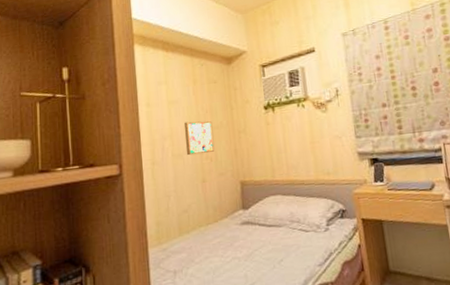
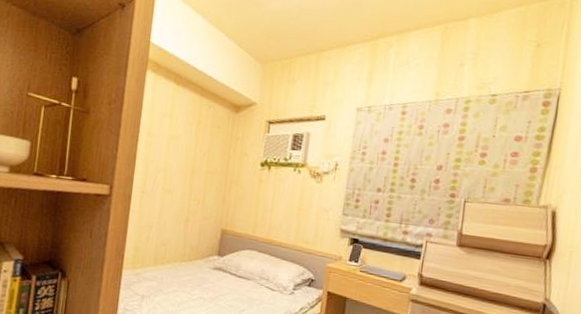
wall art: present [184,121,215,156] -> none [176,160,207,195]

